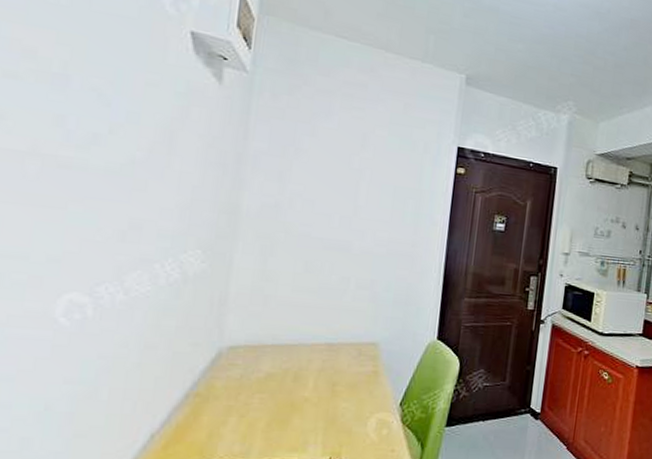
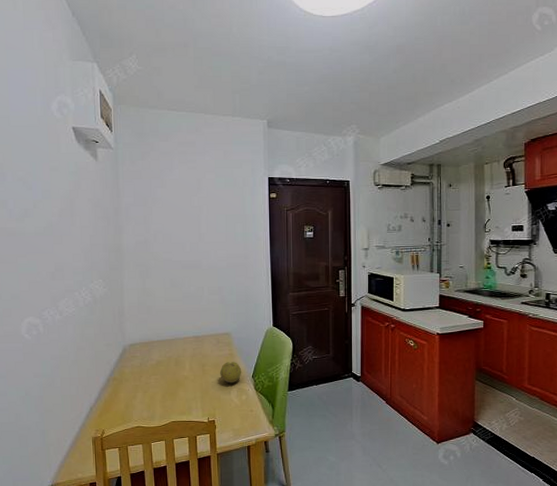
fruit: none [356,382,387,412] -> present [220,362,242,384]

